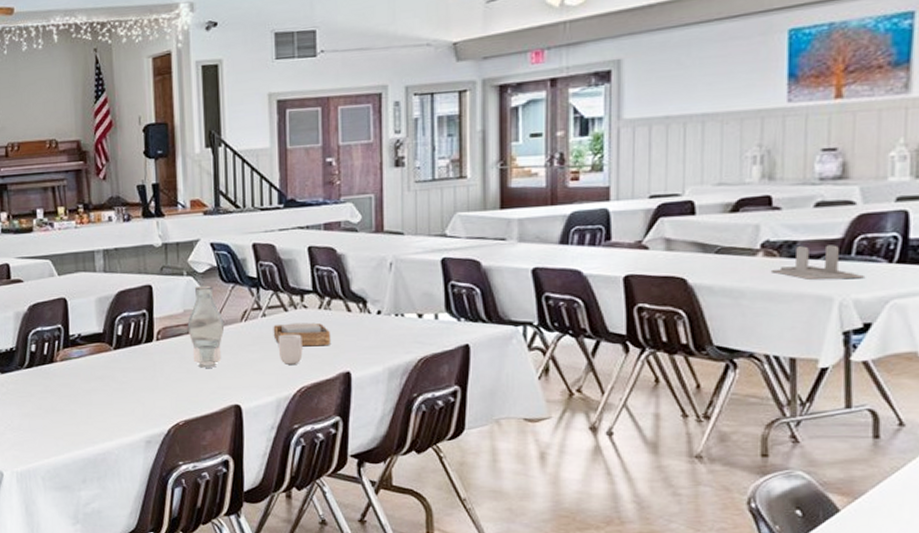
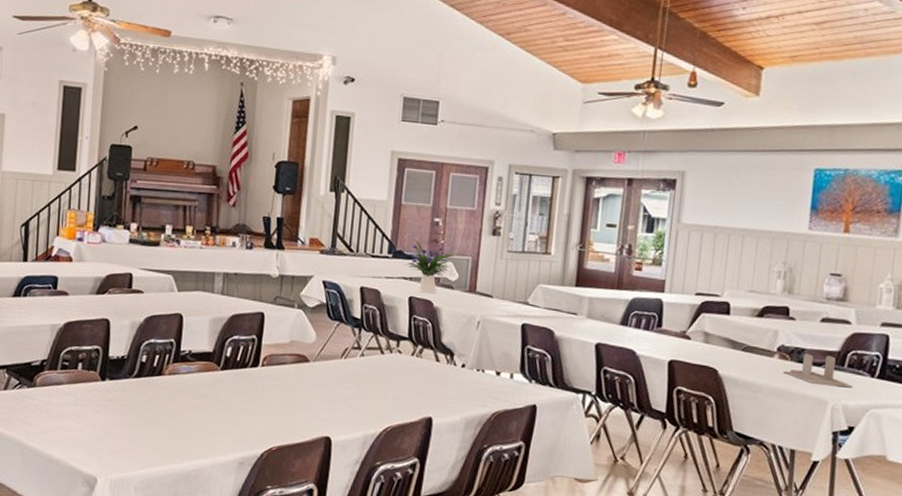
vase: present [187,285,225,368] -> none [291,319,326,399]
napkin holder: present [273,322,330,347] -> none [368,365,419,391]
cup: present [278,334,303,365] -> none [371,375,394,405]
flower arrangement: none [299,185,354,242] -> present [405,241,454,295]

